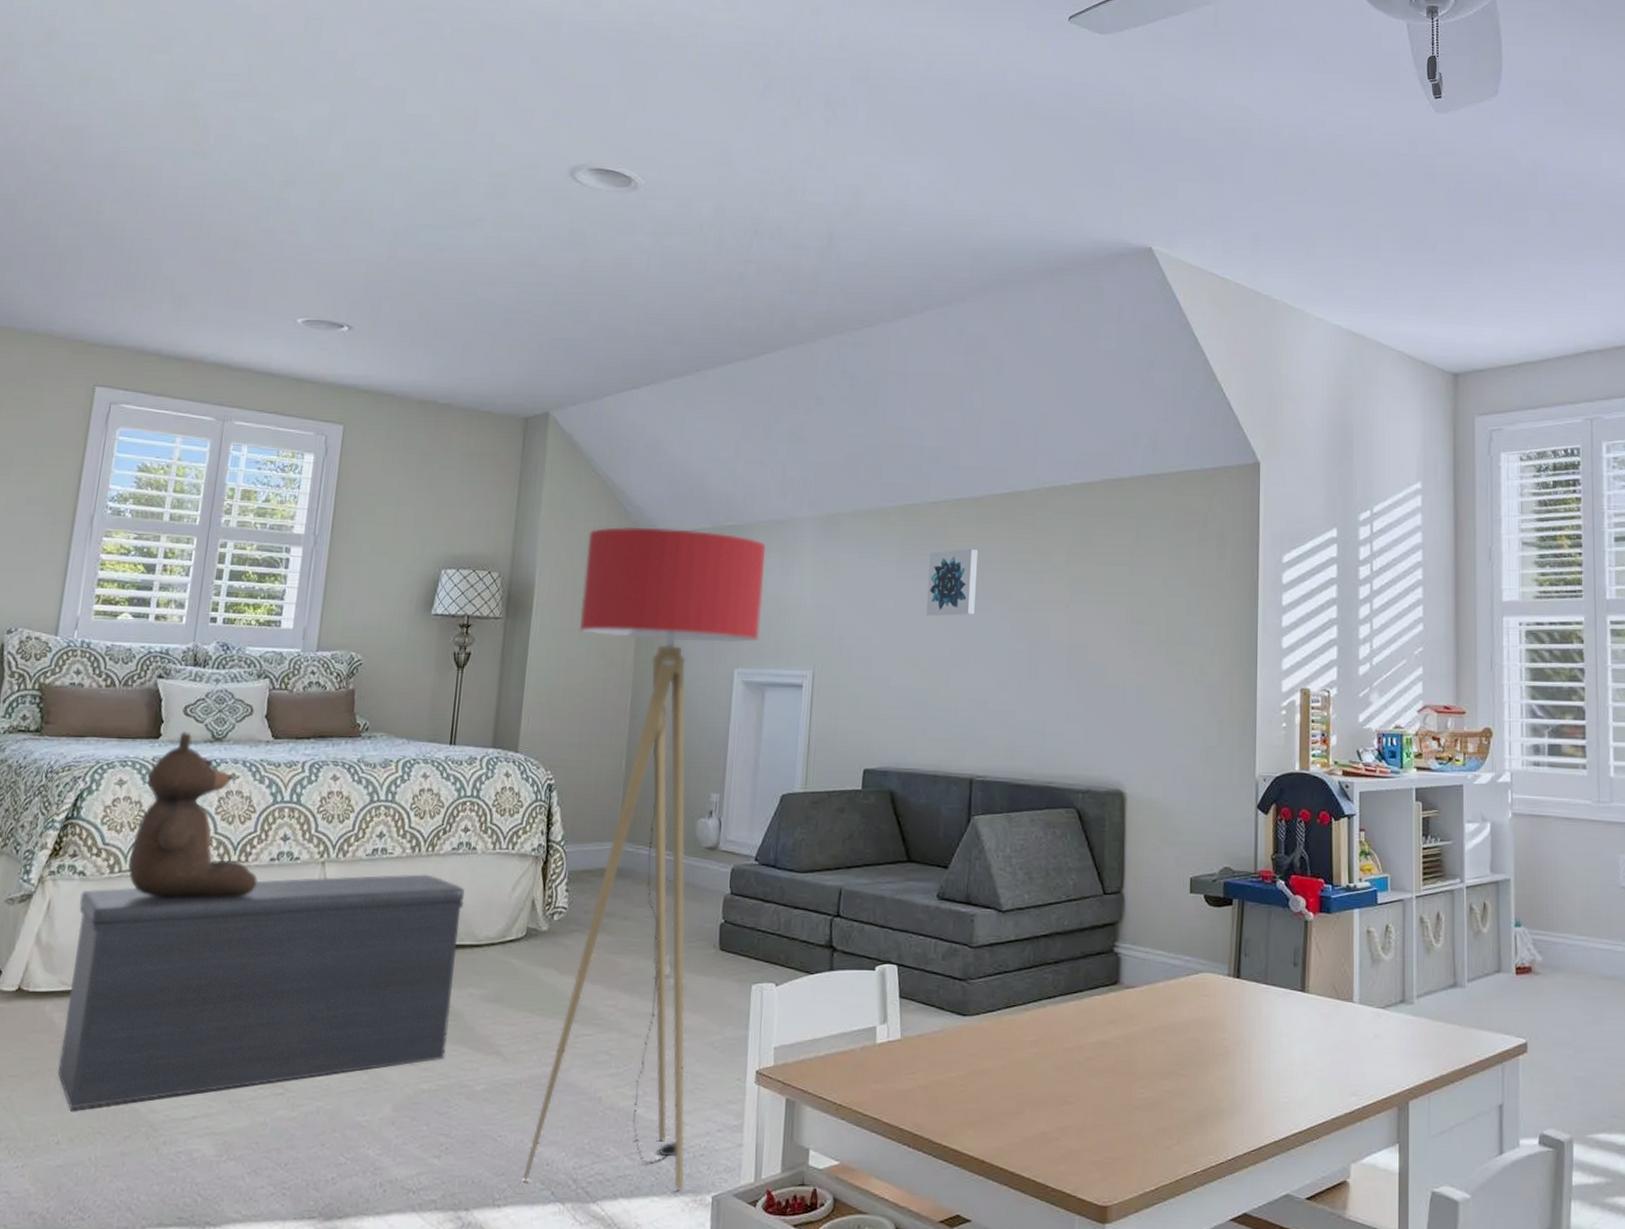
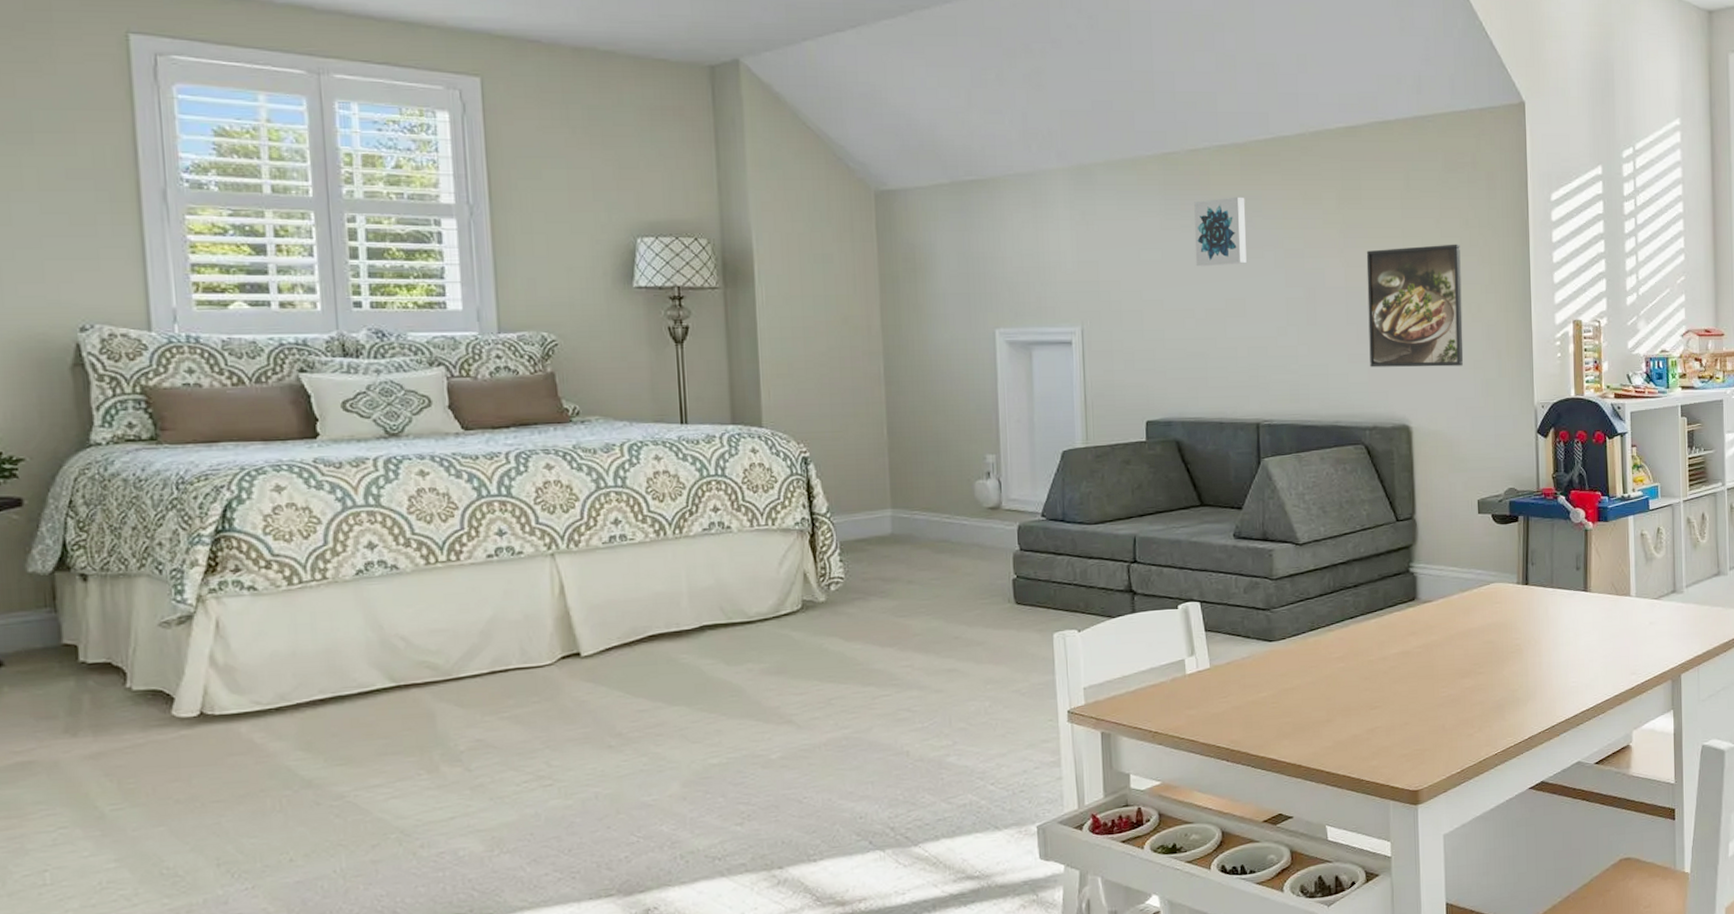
bench: present [57,874,465,1109] -> none [256,557,731,826]
teddy bear: present [128,731,258,898] -> none [308,429,476,606]
floor lamp: present [522,526,766,1192] -> none [808,184,1018,835]
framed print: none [1088,603,1187,731] -> present [1366,244,1464,367]

